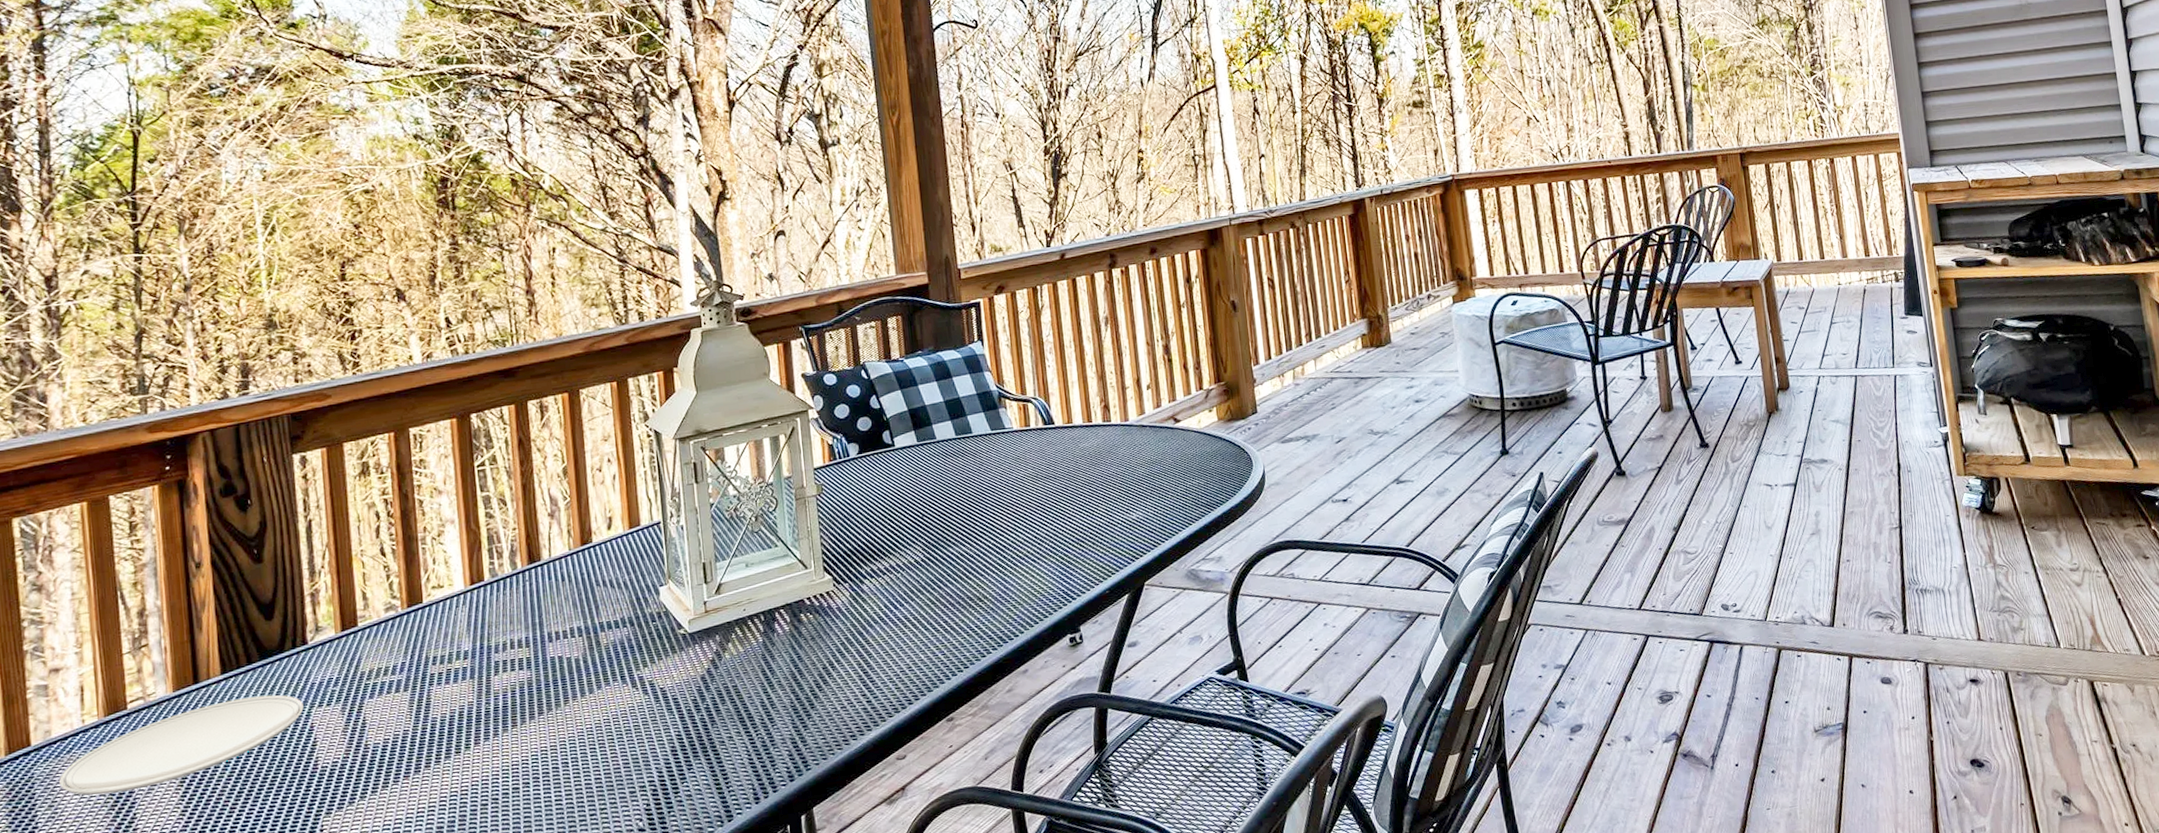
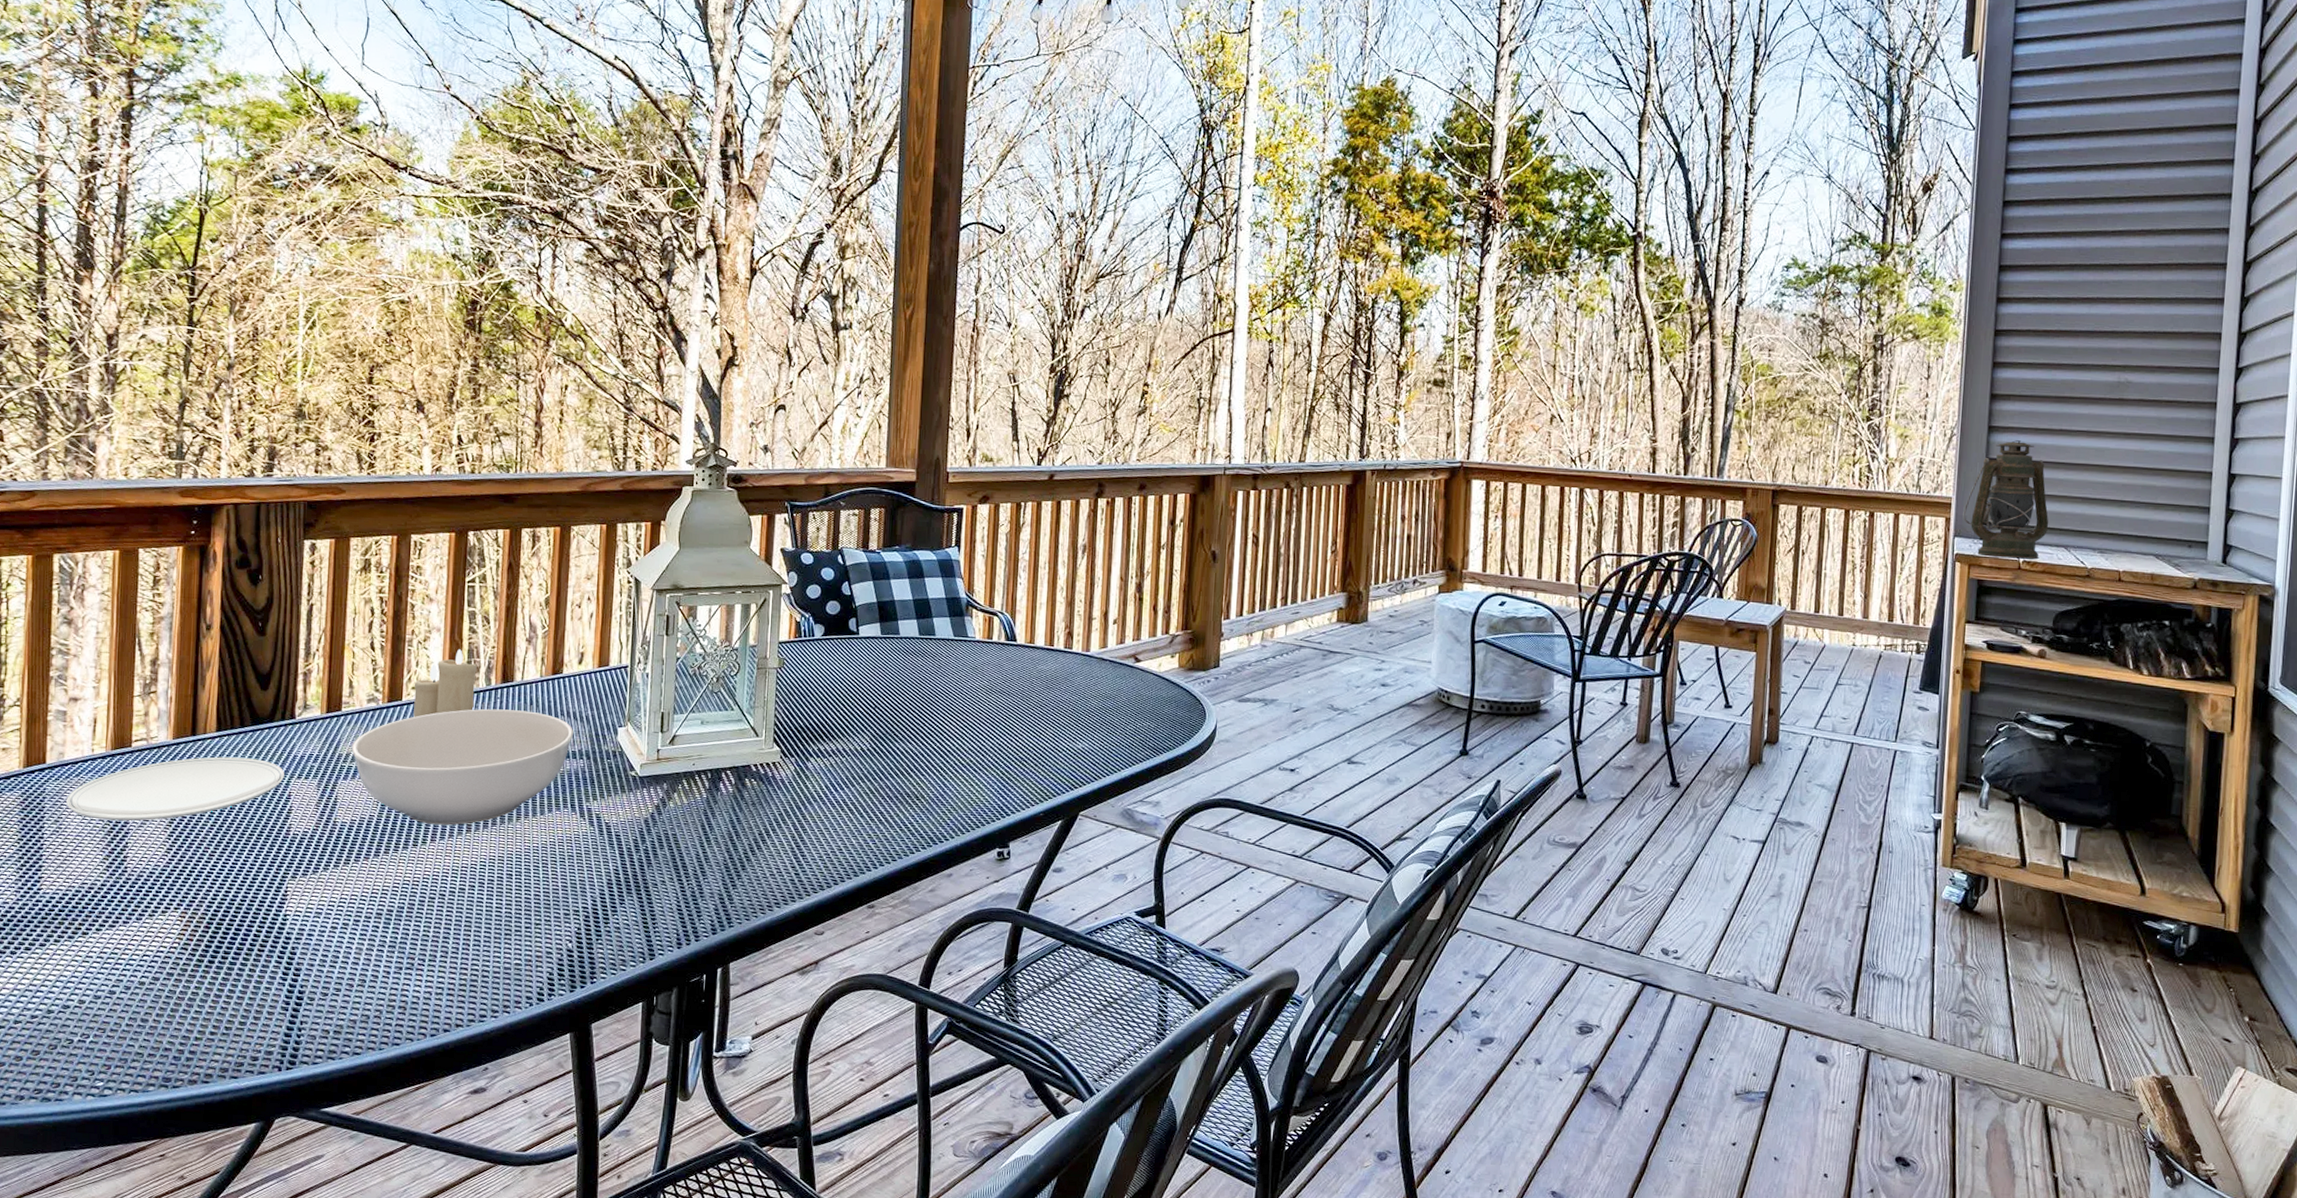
bowl: none [373,587,613,728] -> present [351,708,574,826]
candle: none [433,538,502,618] -> present [413,649,477,717]
lantern: none [1911,71,1987,182] -> present [1963,440,2049,559]

